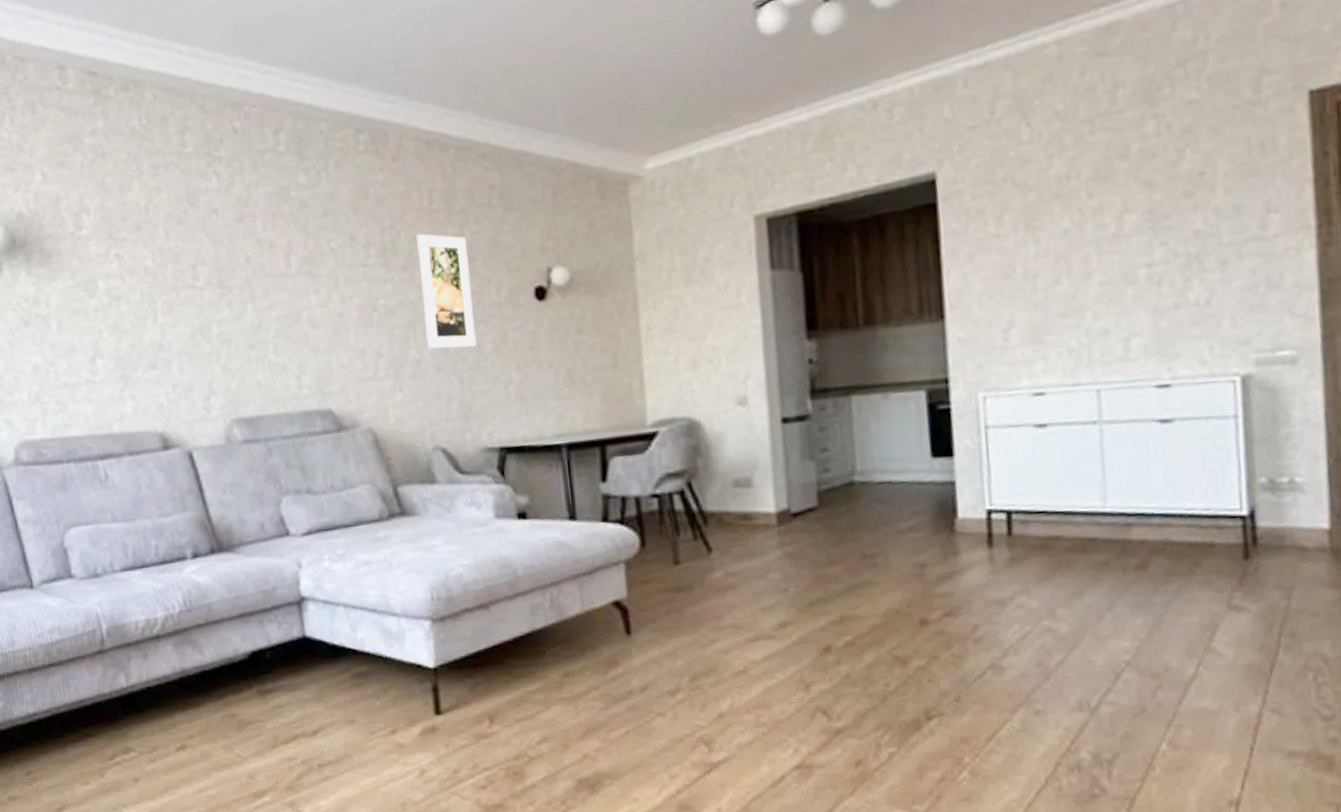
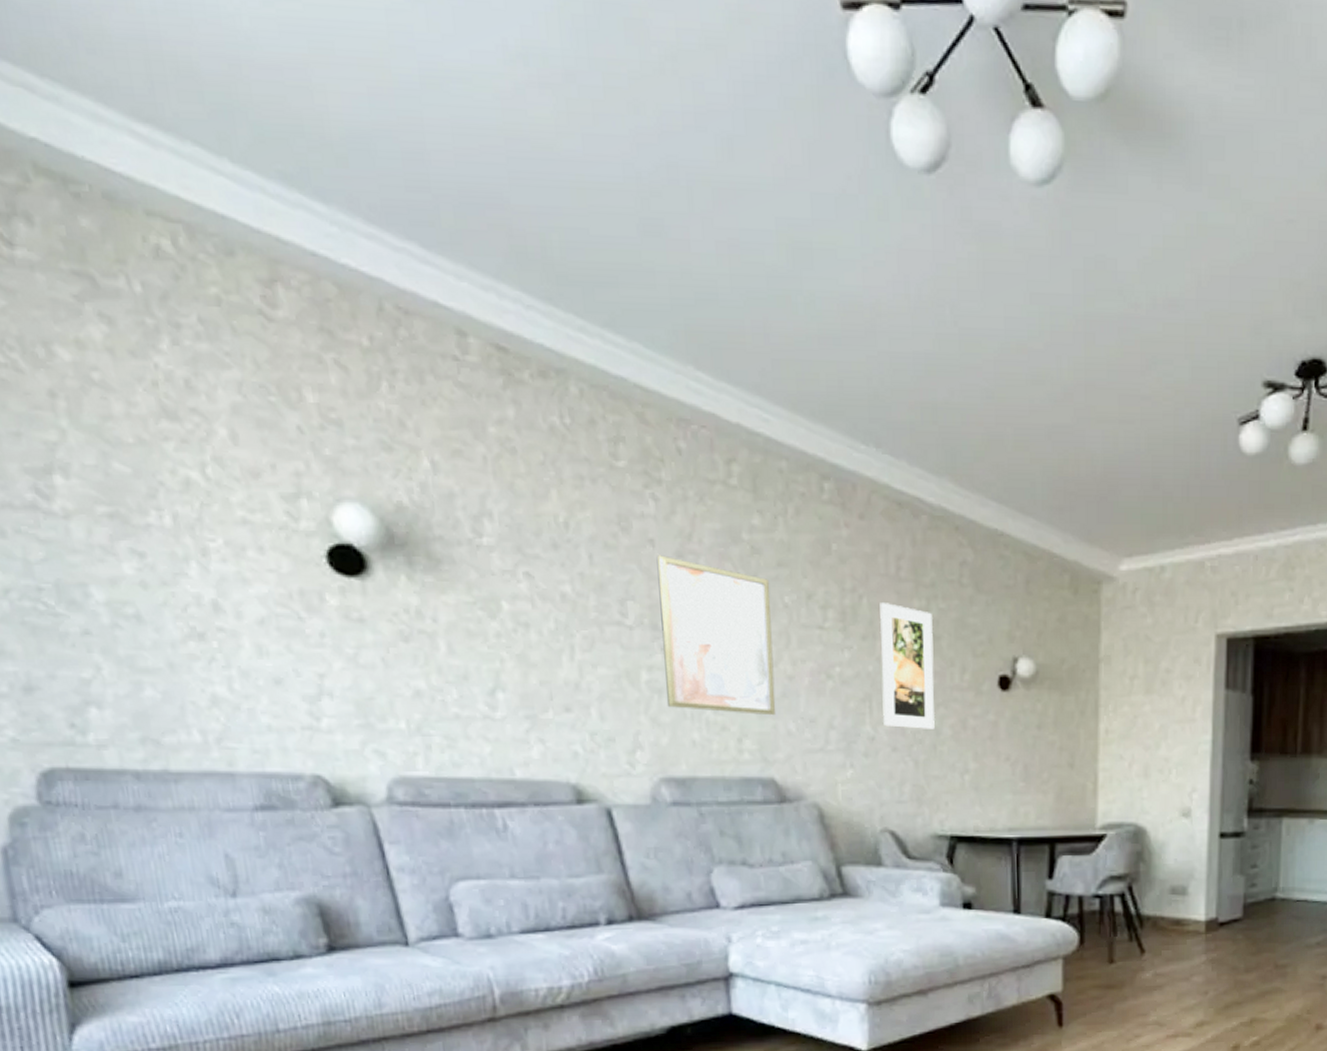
wall art: none [220,222,330,355] -> present [656,555,776,716]

